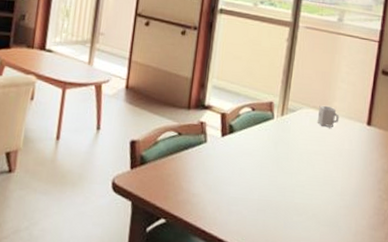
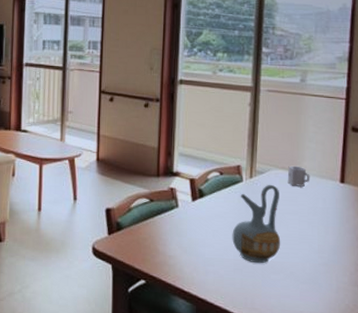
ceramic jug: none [258,124,309,205] -> present [232,185,281,264]

